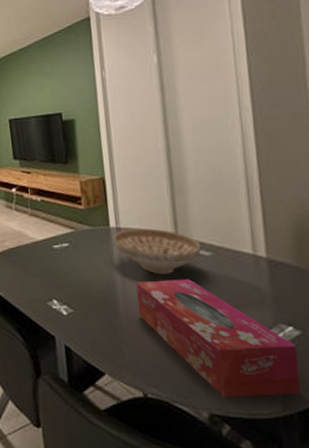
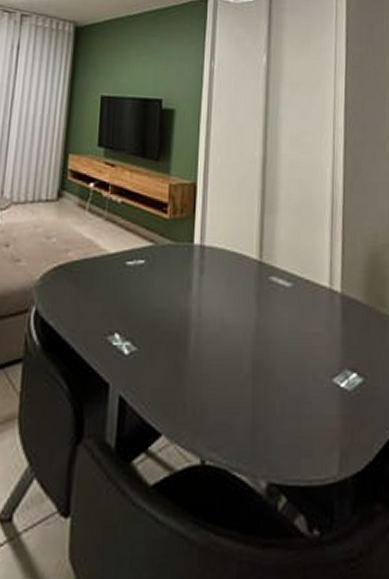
decorative bowl: present [113,228,202,275] -> none [195,248,283,306]
tissue box: present [136,279,302,397] -> none [209,313,358,460]

